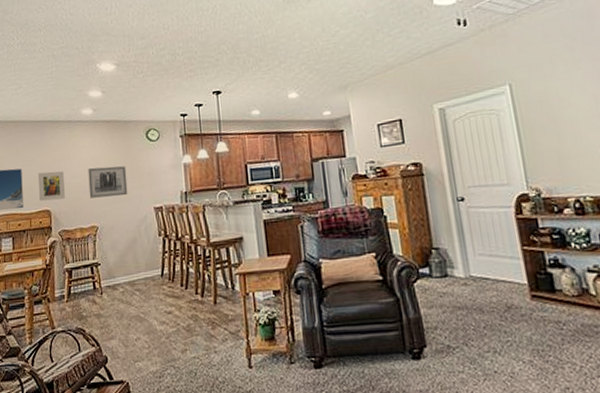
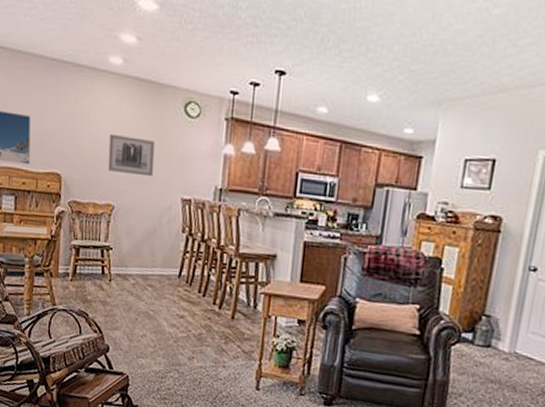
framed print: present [37,171,65,201] -> none [48,125,80,164]

